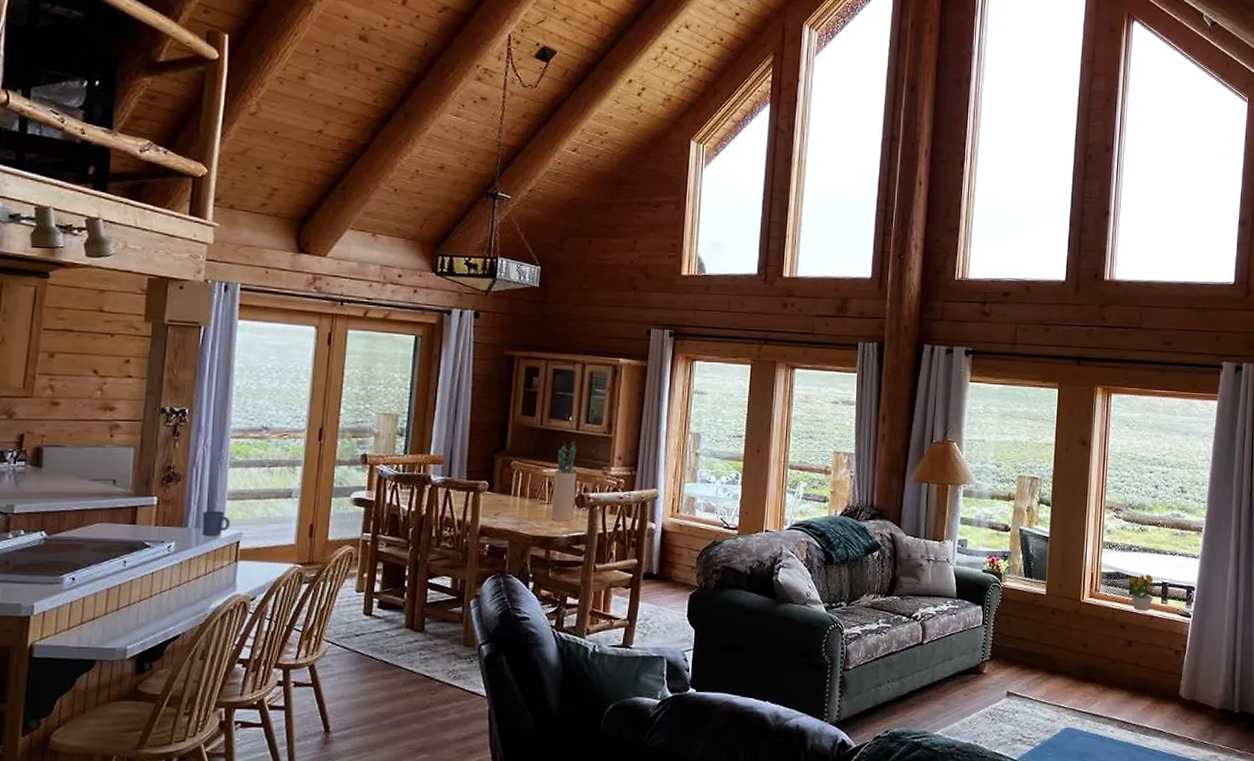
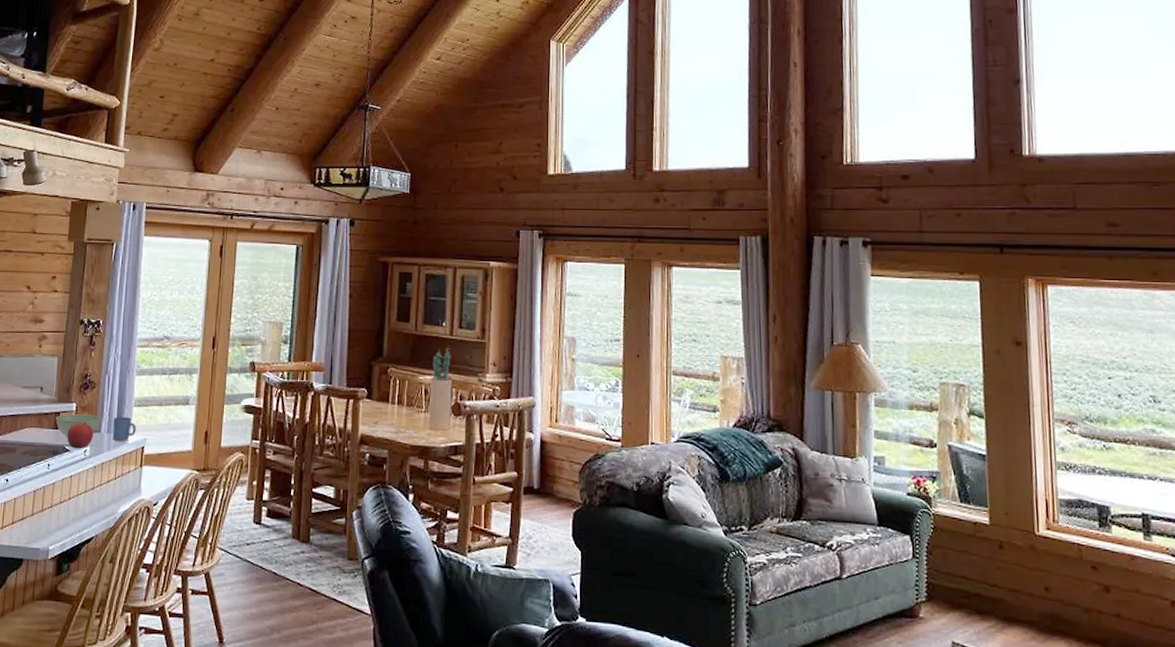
bowl: none [132,508,189,533] -> present [56,414,102,438]
fruit: none [147,516,180,545] -> present [67,422,94,449]
flowerpot: present [1129,574,1155,611] -> none [1096,503,1133,549]

